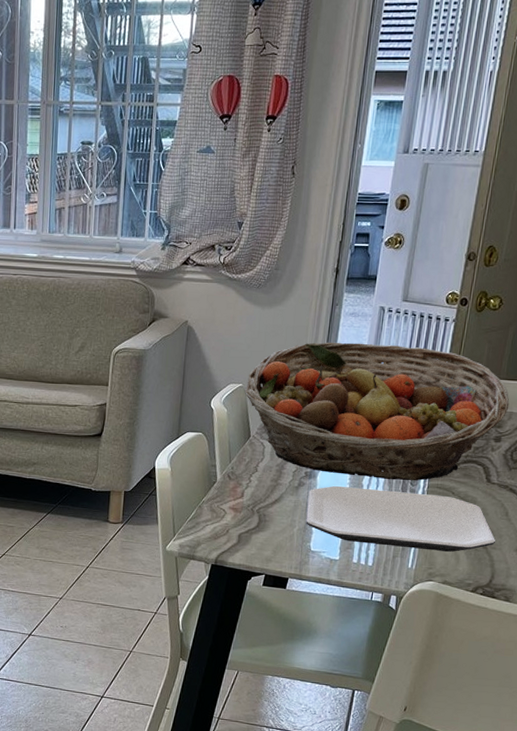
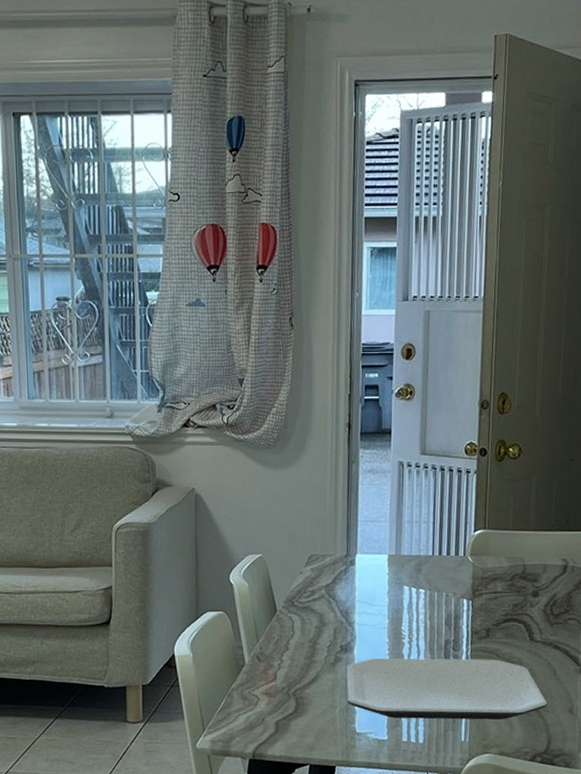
fruit basket: present [244,342,510,481] -> none [264,501,542,647]

